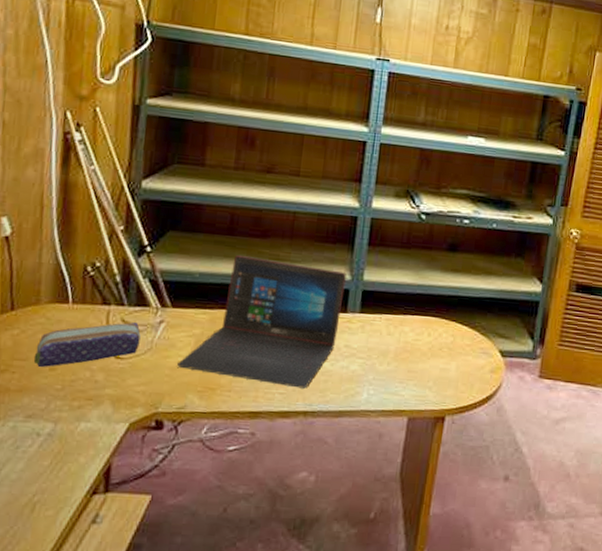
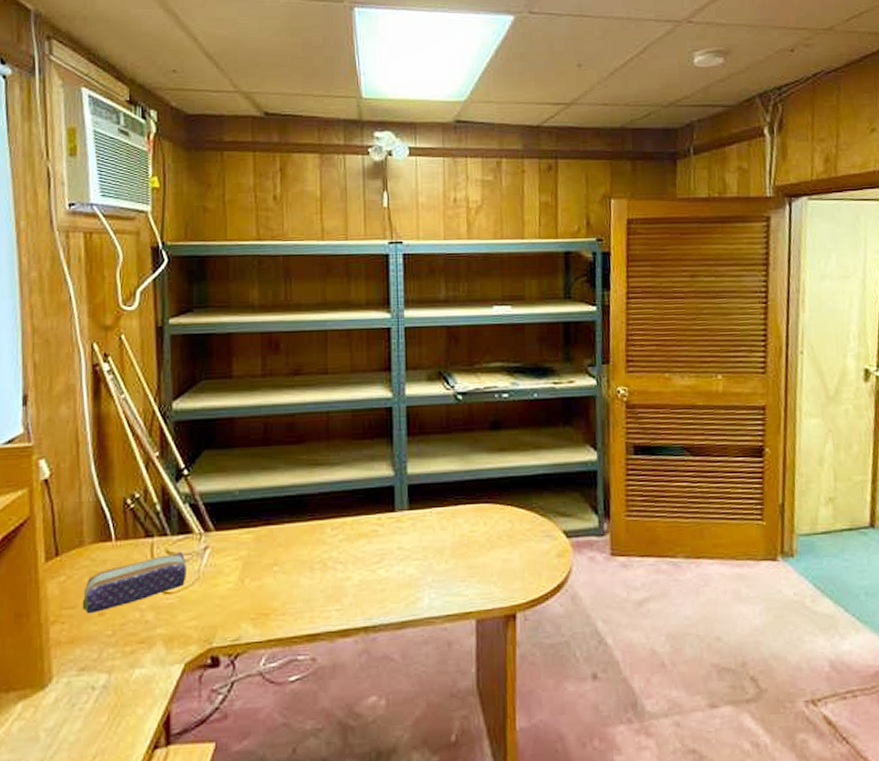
laptop: present [177,254,346,389] -> none [227,465,389,602]

